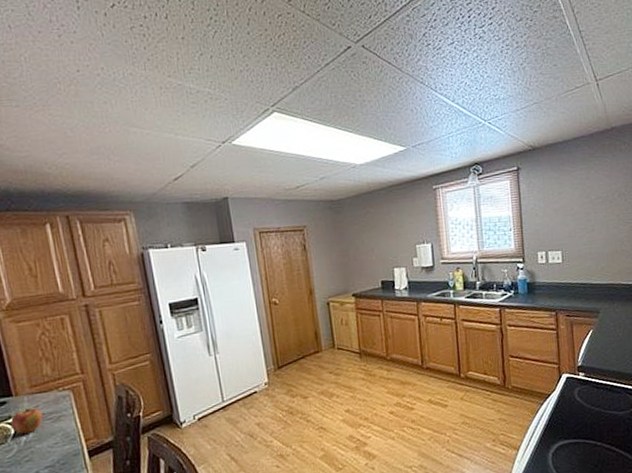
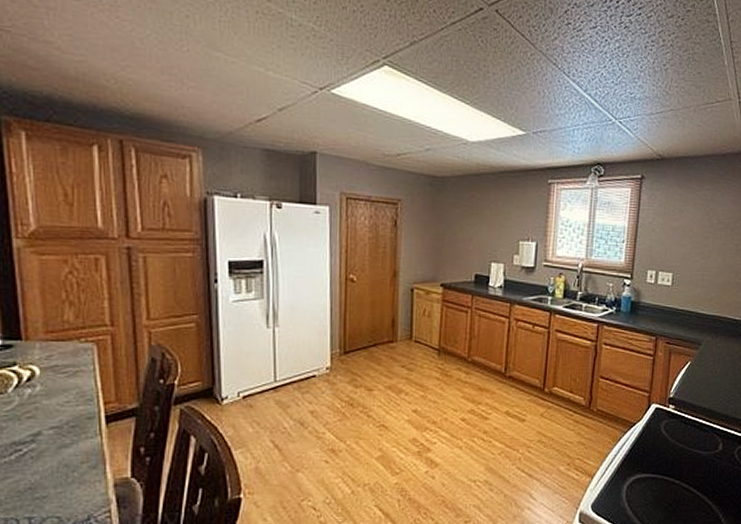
apple: present [10,407,43,434] -> none [14,355,56,385]

